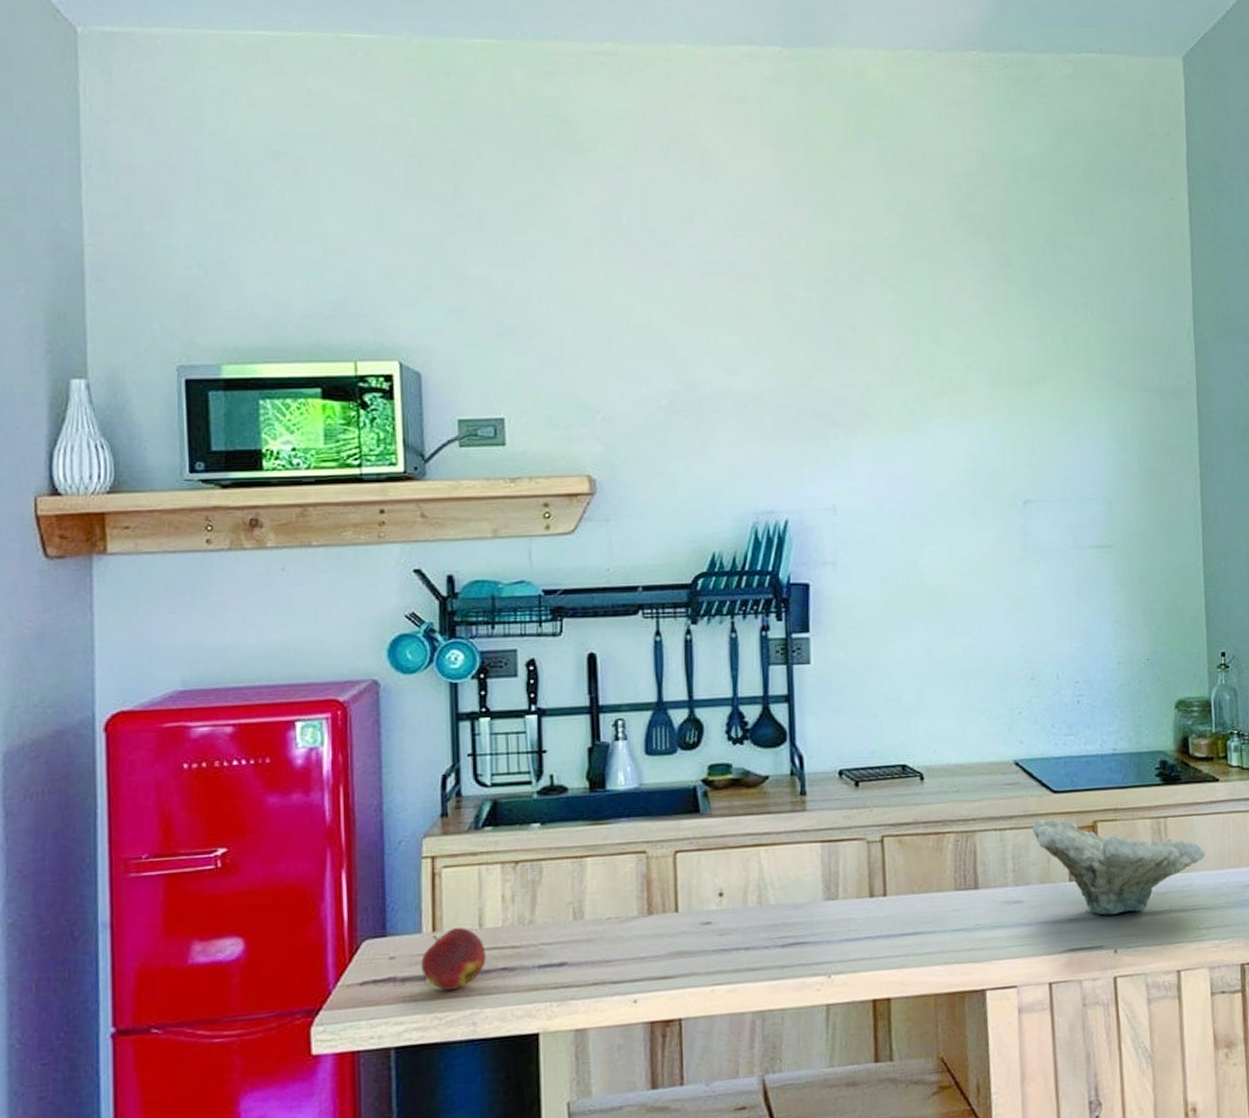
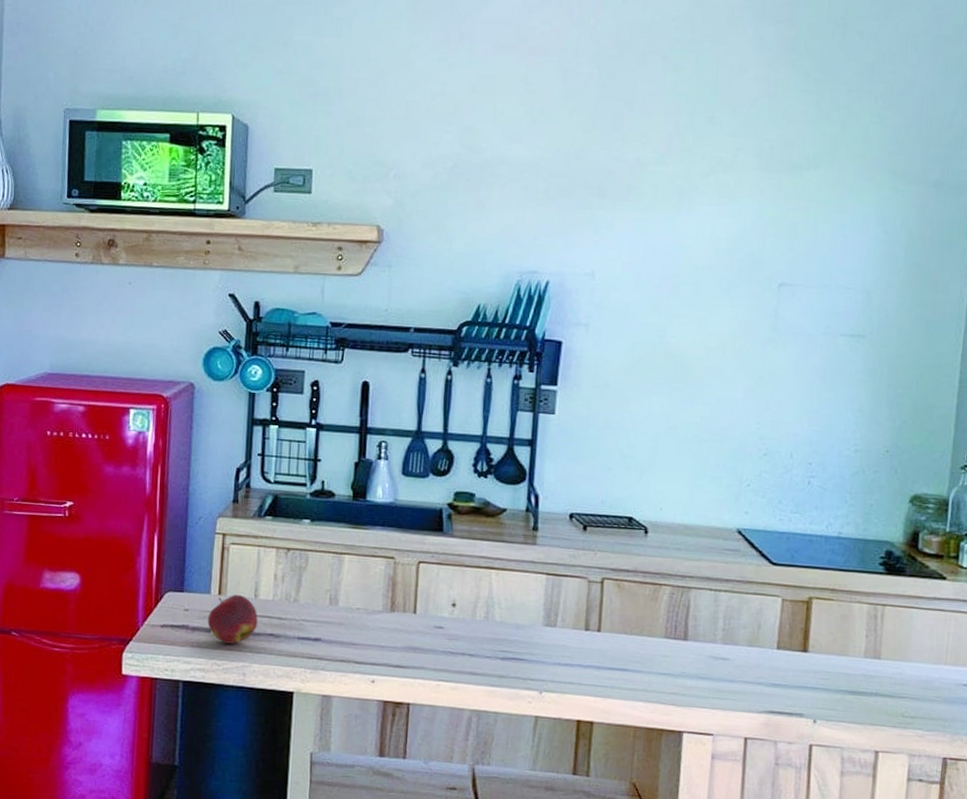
decorative bowl: present [1032,819,1205,915] -> none [746,588,921,689]

